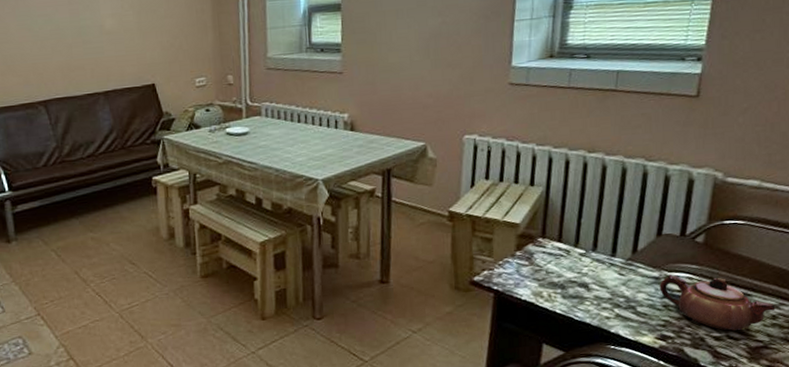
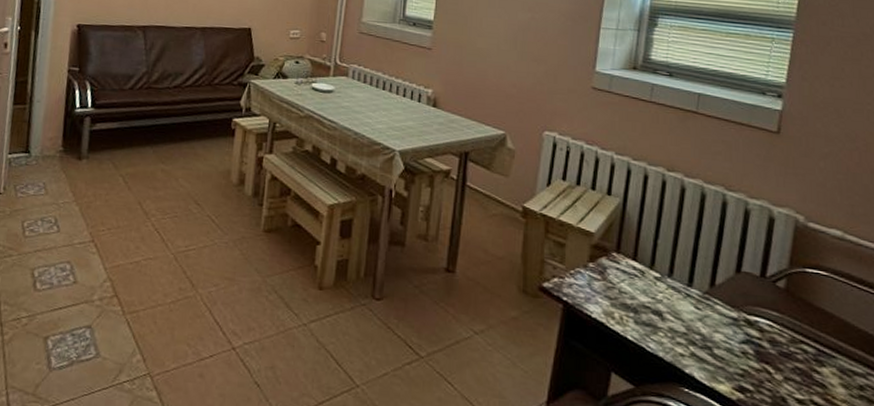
teapot: present [659,274,776,331] -> none [738,317,863,397]

